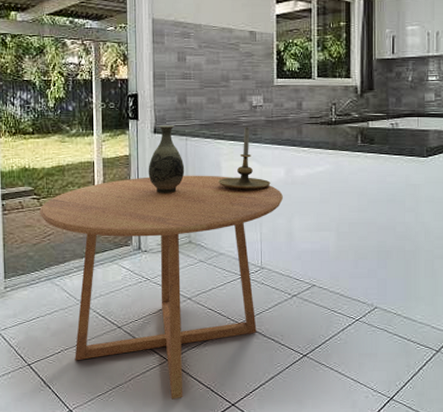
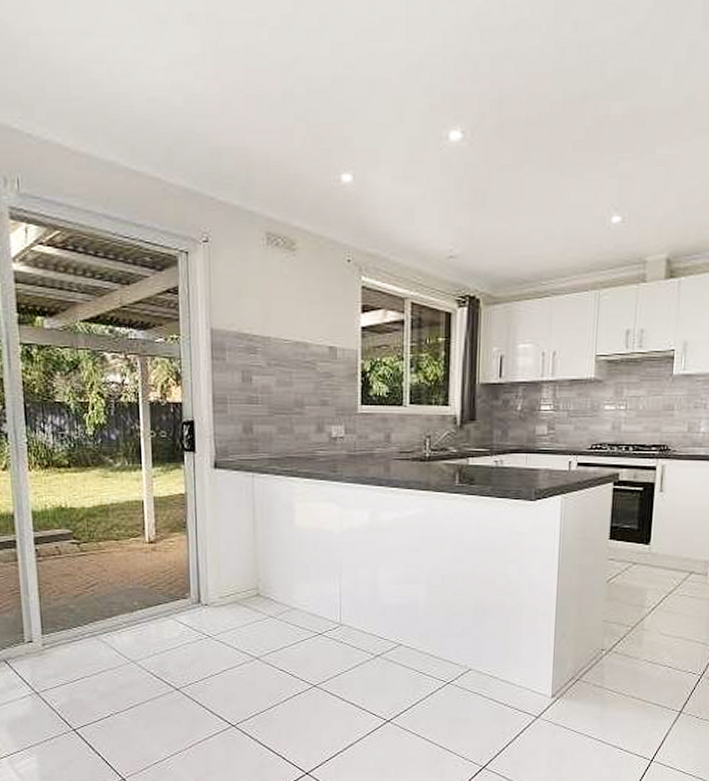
dining table: present [39,175,283,399] -> none [80,518,366,768]
vase: present [148,125,185,194] -> none [208,459,251,540]
candle holder: present [218,127,271,190] -> none [291,462,352,536]

